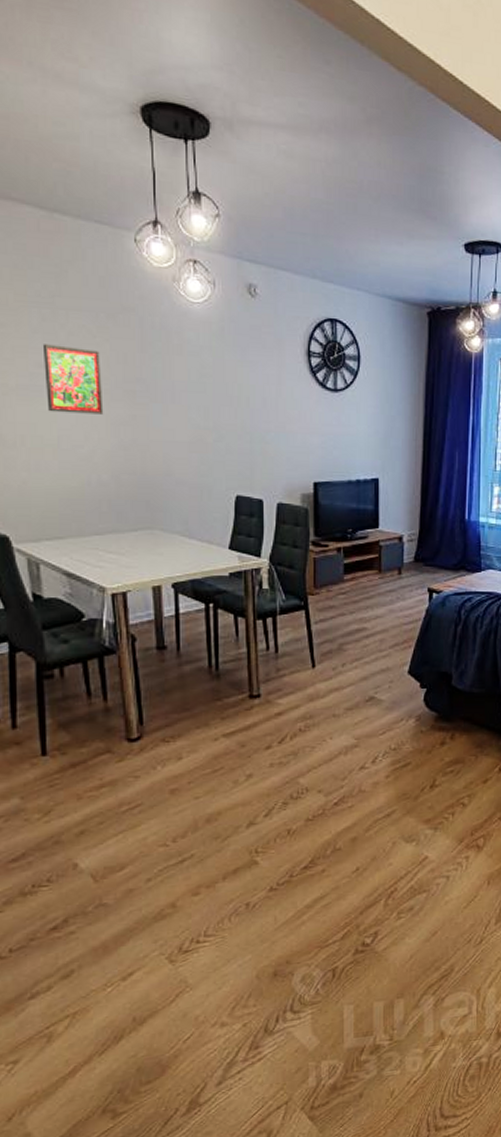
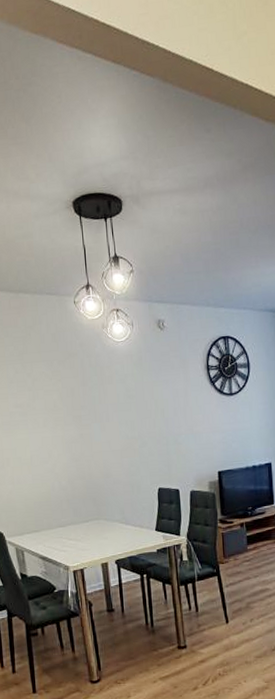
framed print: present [42,344,104,415] -> none [17,389,60,439]

